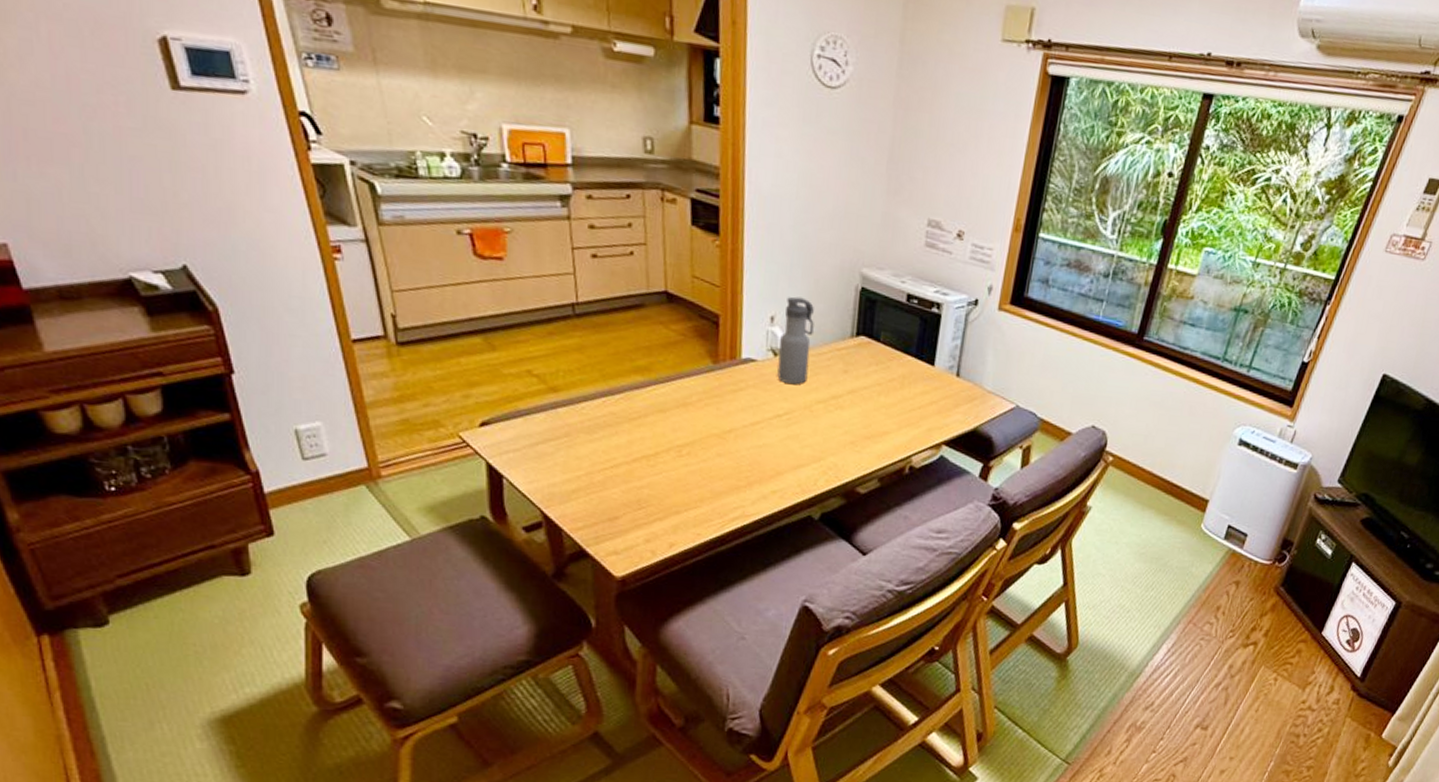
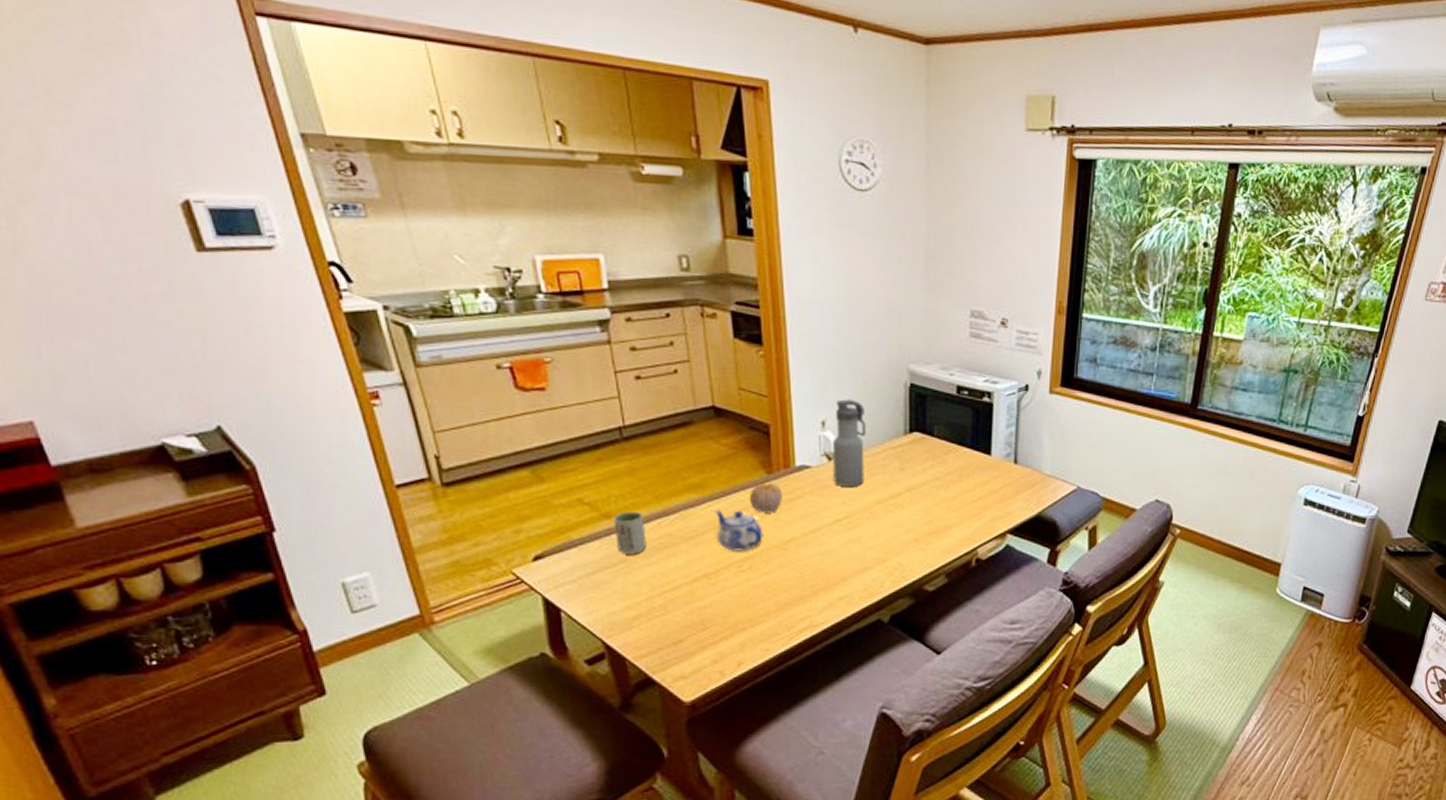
cup: none [560,387,591,430] -> present [613,511,647,555]
teapot: none [659,394,705,437] -> present [716,510,763,551]
fruit: none [693,371,726,402] -> present [749,483,782,513]

